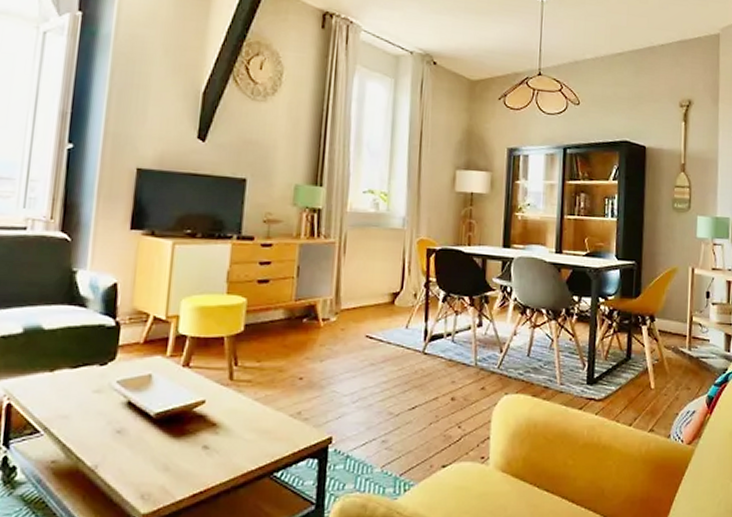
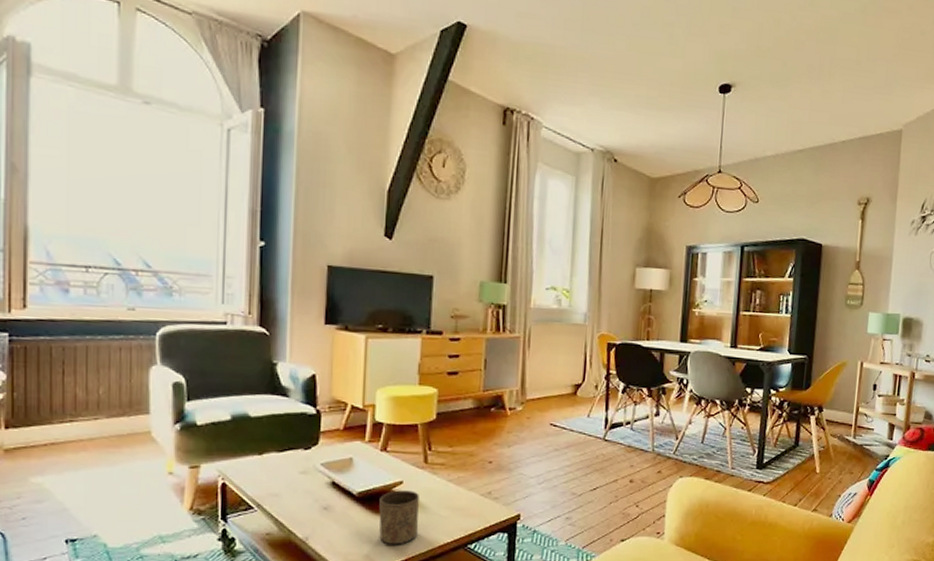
cup: none [176,411,223,474] -> present [379,490,419,545]

